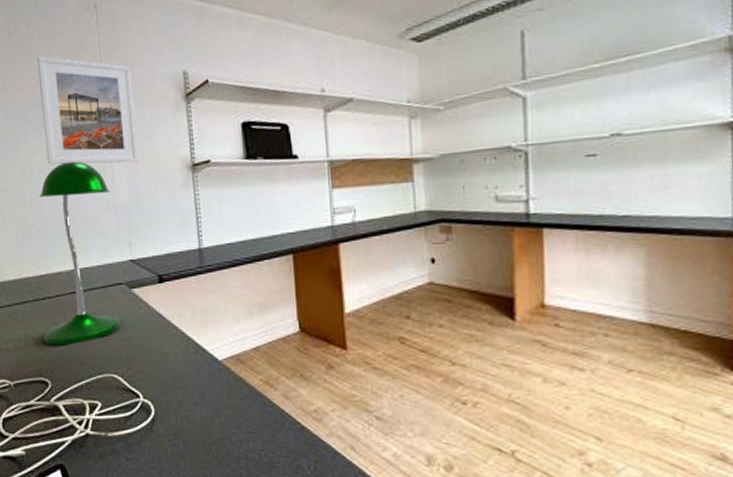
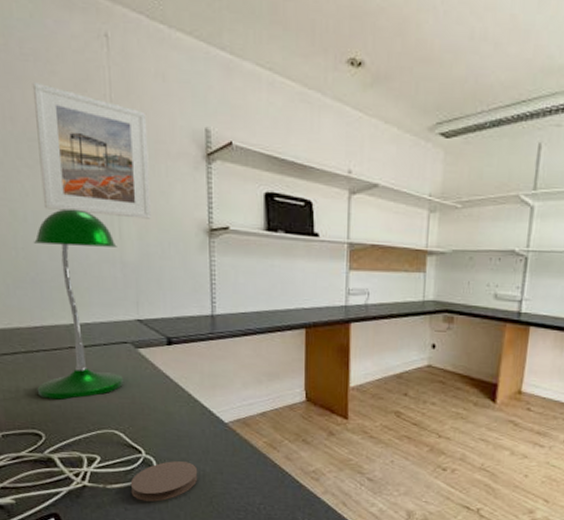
coaster: none [130,405,196,450] -> present [130,461,198,502]

